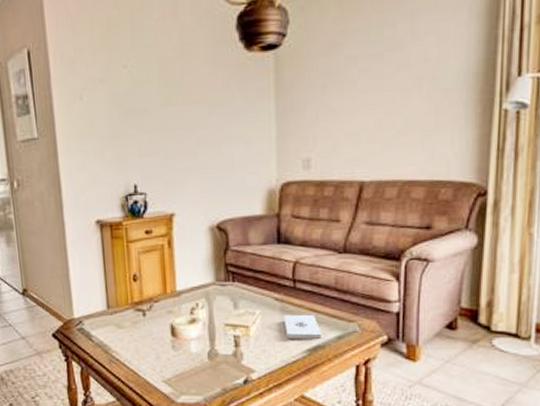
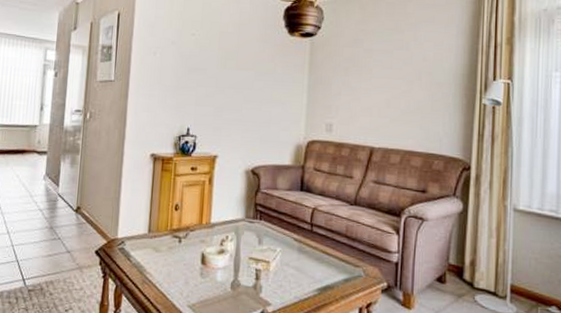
notepad: present [283,314,321,339] -> none [300,254,331,280]

